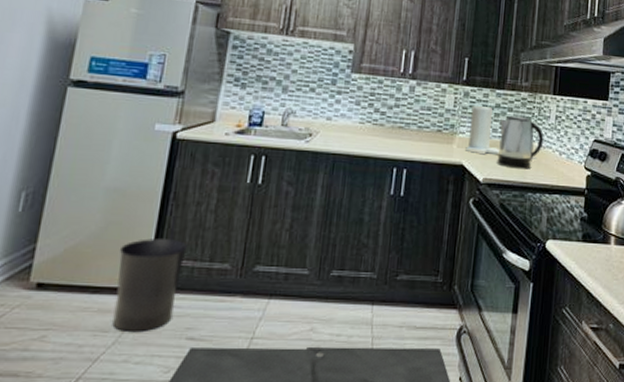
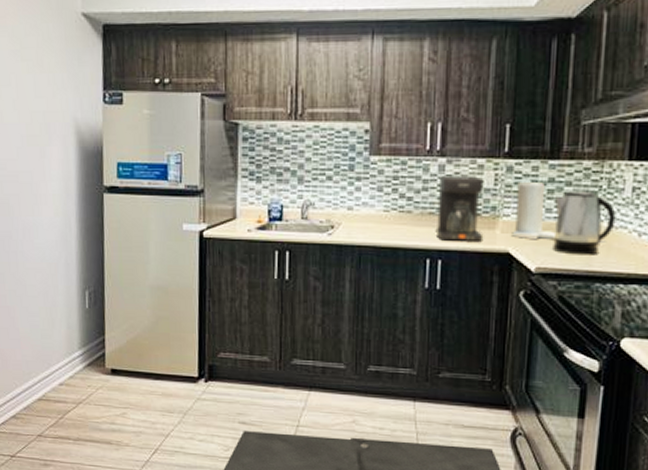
waste bin: present [112,239,188,331] -> none [170,332,228,414]
coffee maker: none [403,96,446,155] -> present [435,176,484,243]

